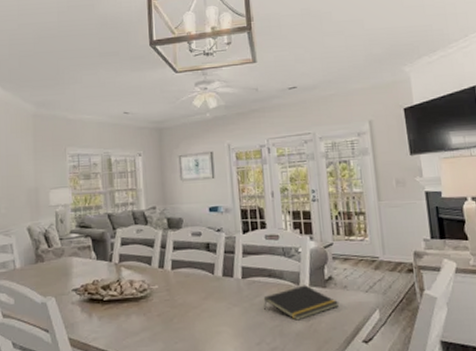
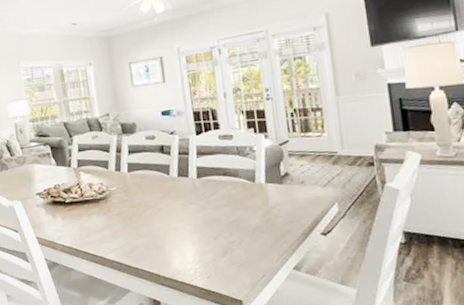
notepad: present [263,285,339,321] -> none [219,182,297,216]

